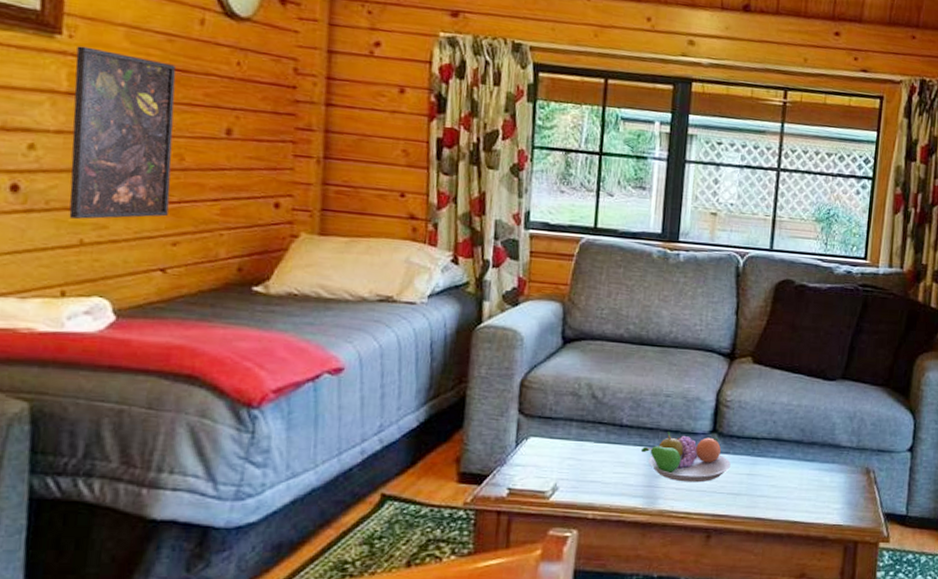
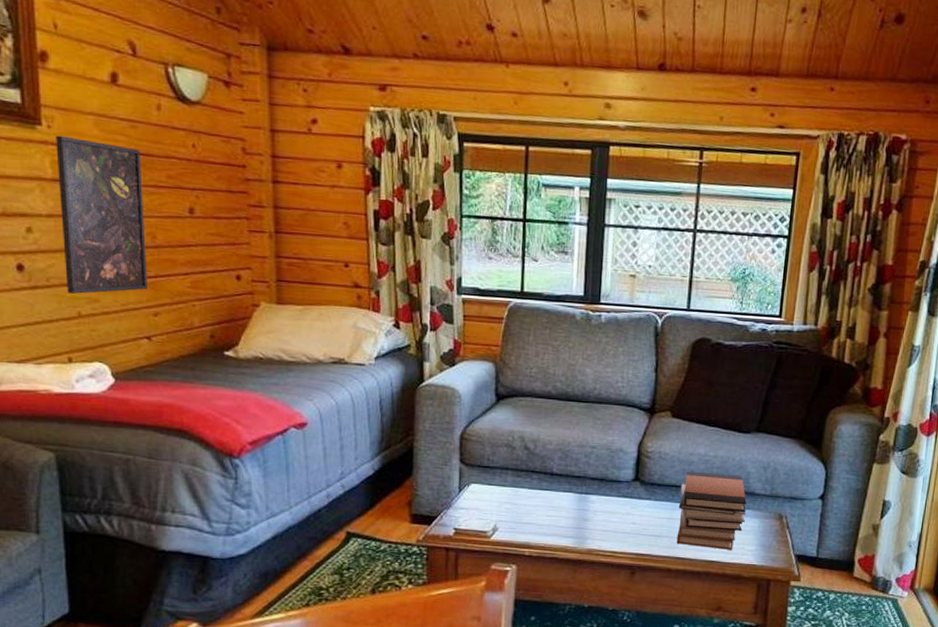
fruit bowl: present [640,432,731,483] -> none [570,480,652,525]
book stack: none [756,422,832,509] -> present [676,471,747,550]

